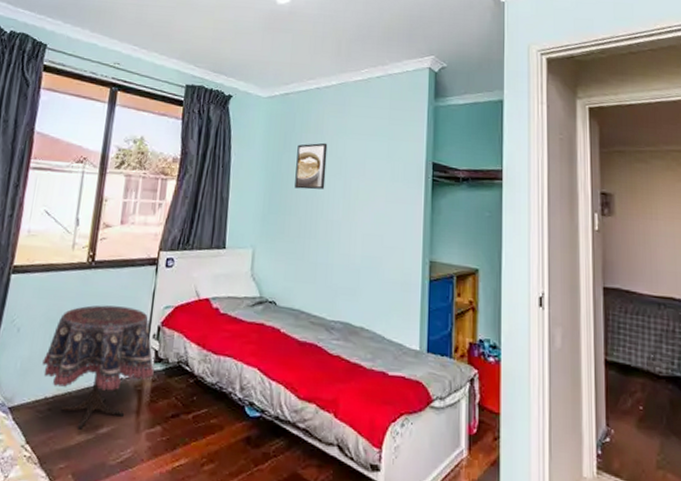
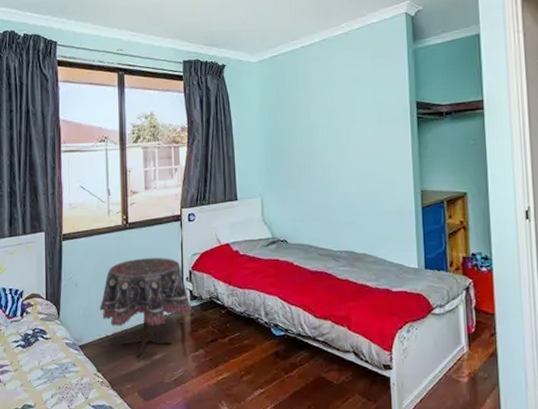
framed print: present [295,142,328,190] -> none [290,96,319,141]

